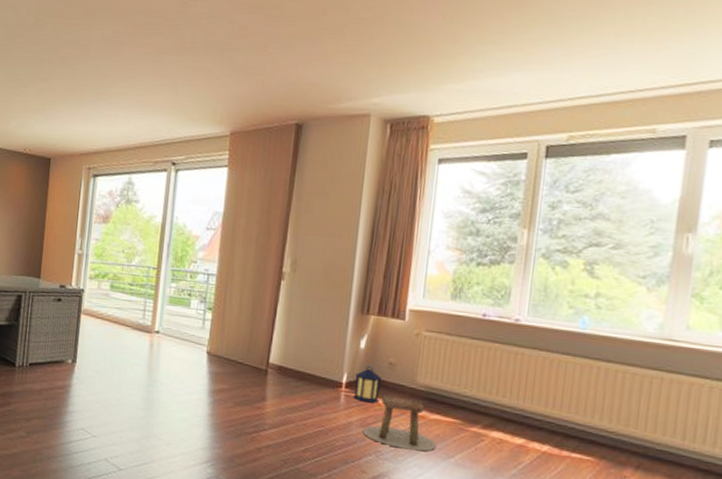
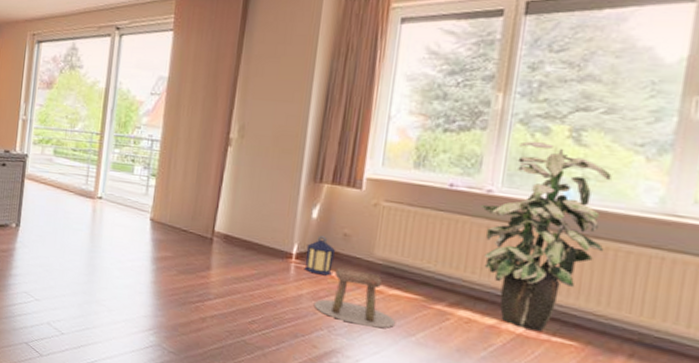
indoor plant: none [509,273,620,450] -> present [480,141,612,333]

